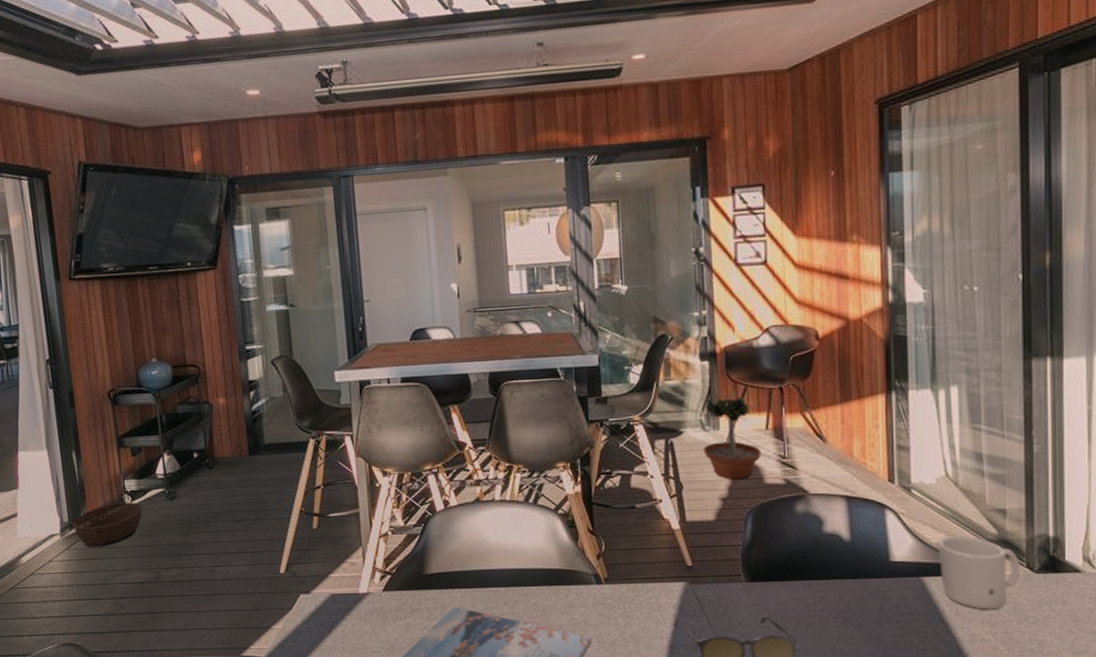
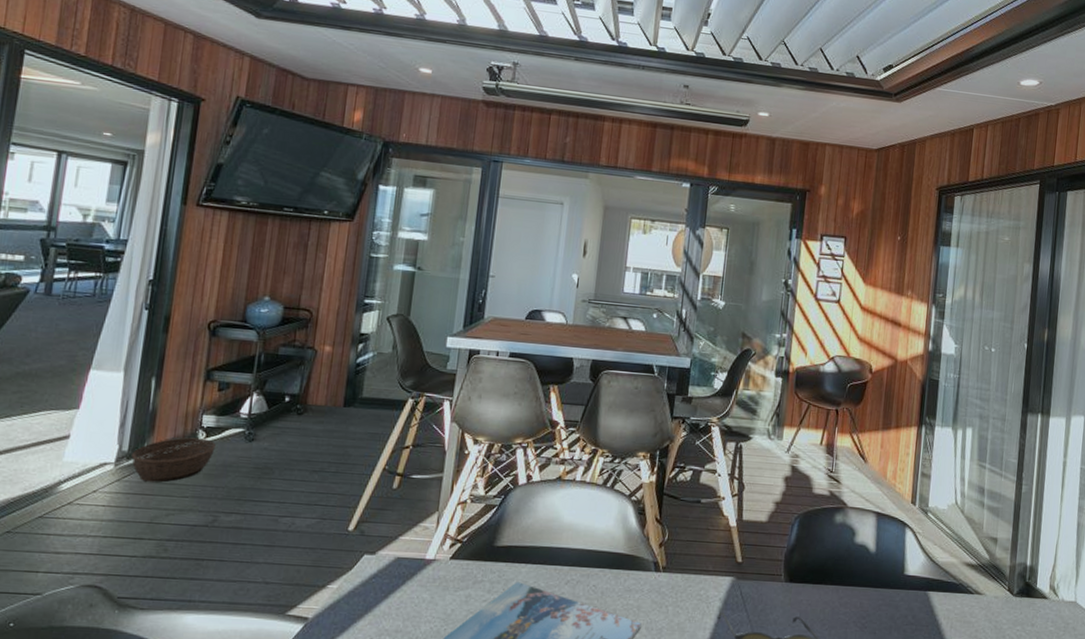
potted tree: present [703,390,761,480] -> none [766,405,814,488]
mug: present [938,535,1020,610] -> none [942,557,1004,626]

